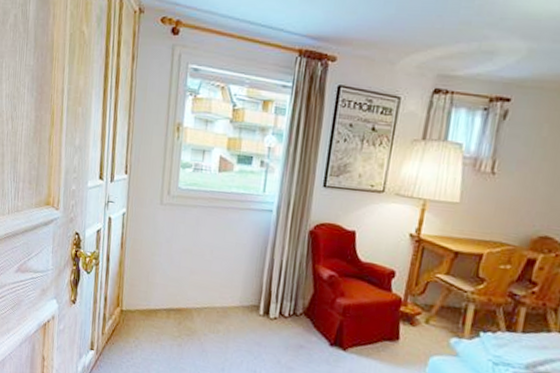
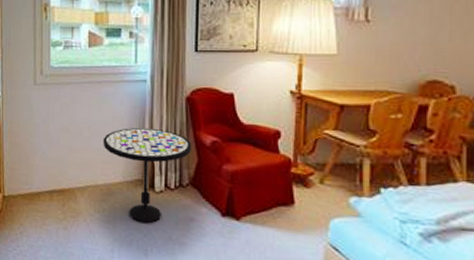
side table: none [223,255,310,348] -> present [103,128,192,224]

